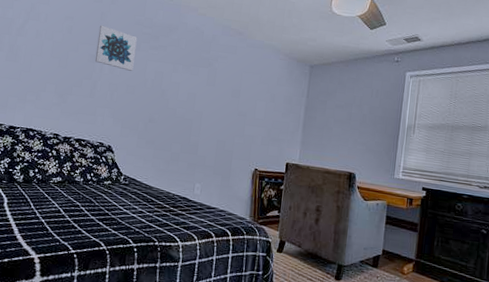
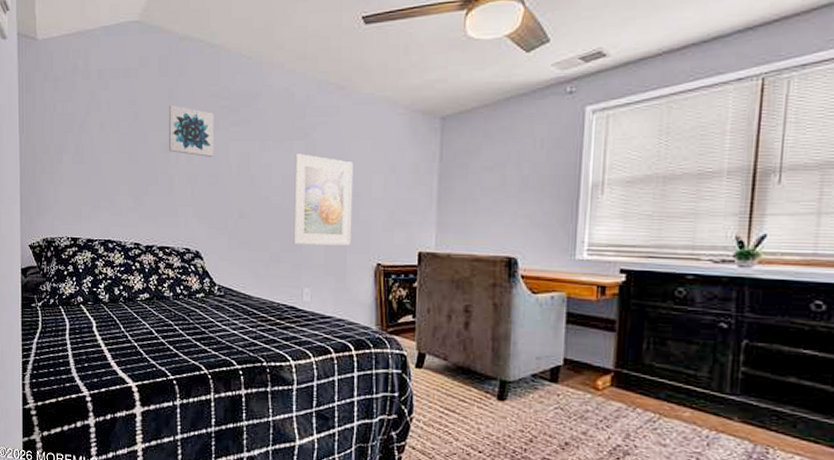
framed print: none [191,77,244,153] -> present [293,153,354,246]

